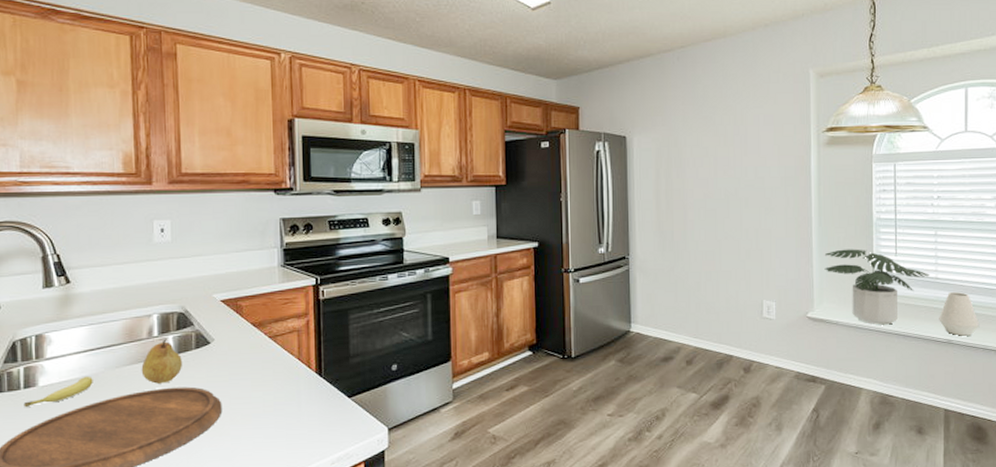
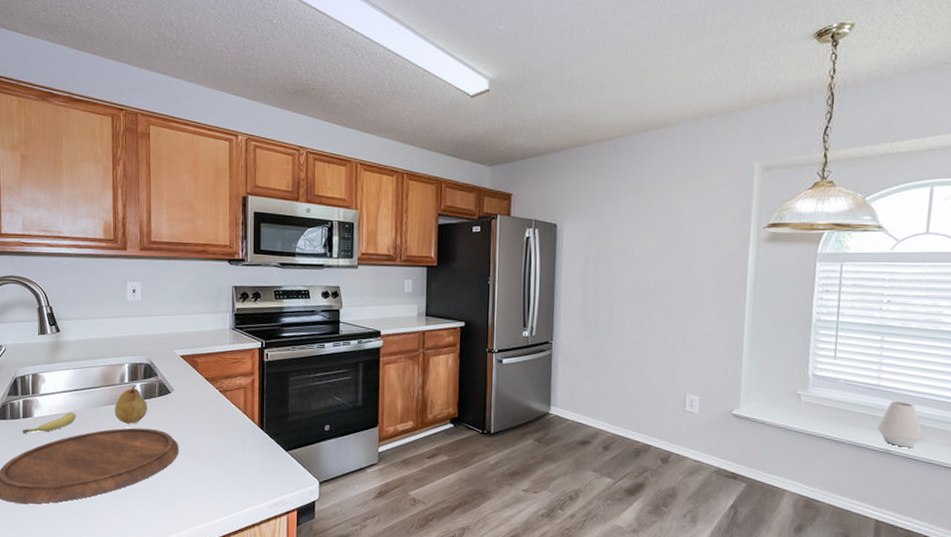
potted plant: present [824,249,930,325] -> none [754,348,871,429]

